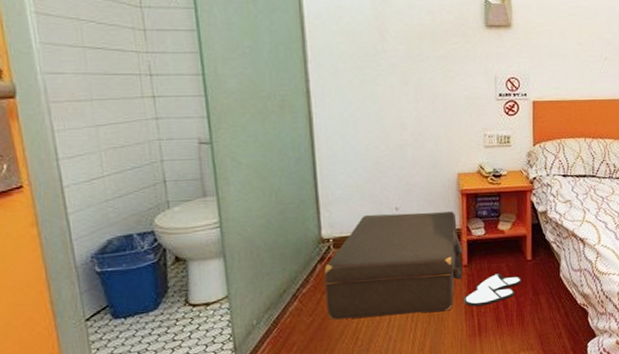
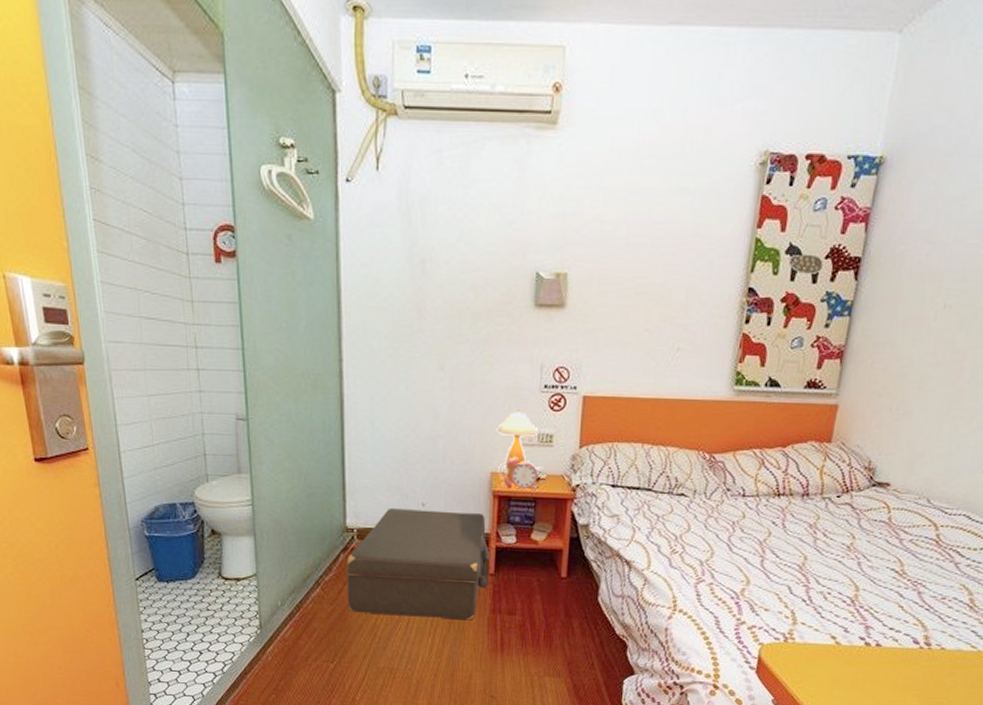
table lamp: none [460,114,496,180] -> present [497,407,538,482]
alarm clock: none [464,158,504,187] -> present [498,457,543,490]
slippers: present [464,273,521,306] -> none [487,588,553,620]

